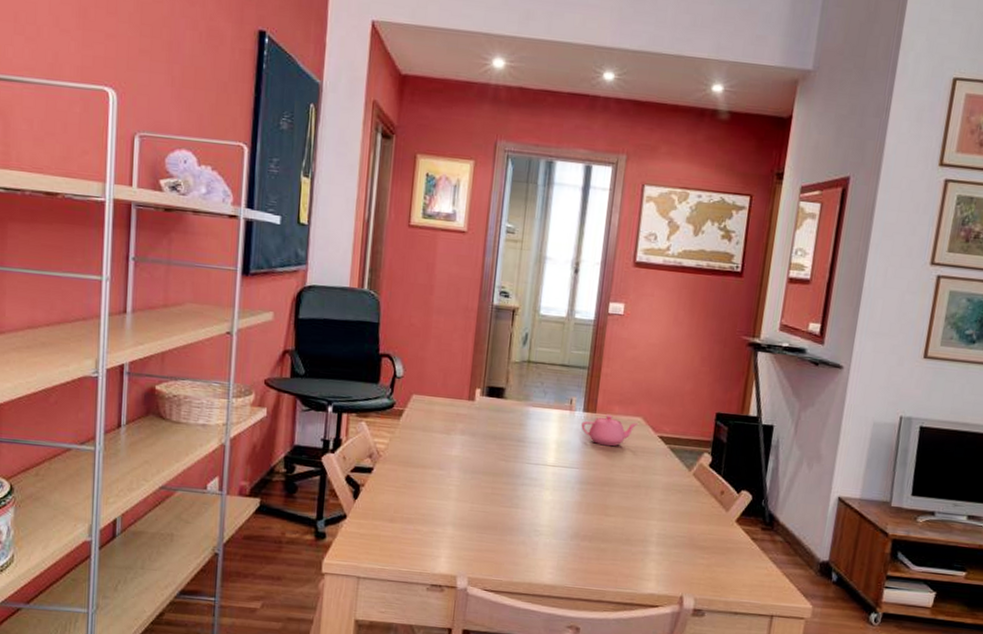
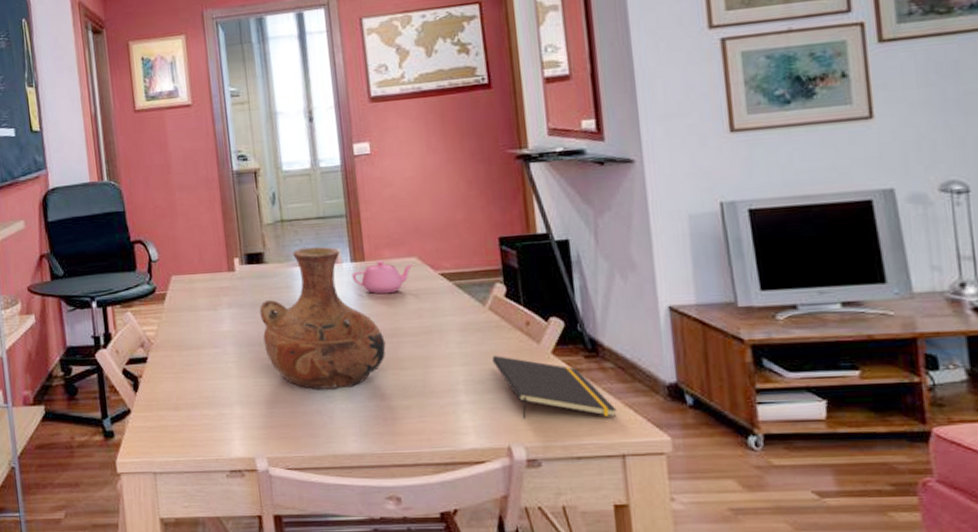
vase: none [487,390,598,525] -> present [259,246,386,390]
notepad: none [685,516,776,583] -> present [491,356,617,419]

